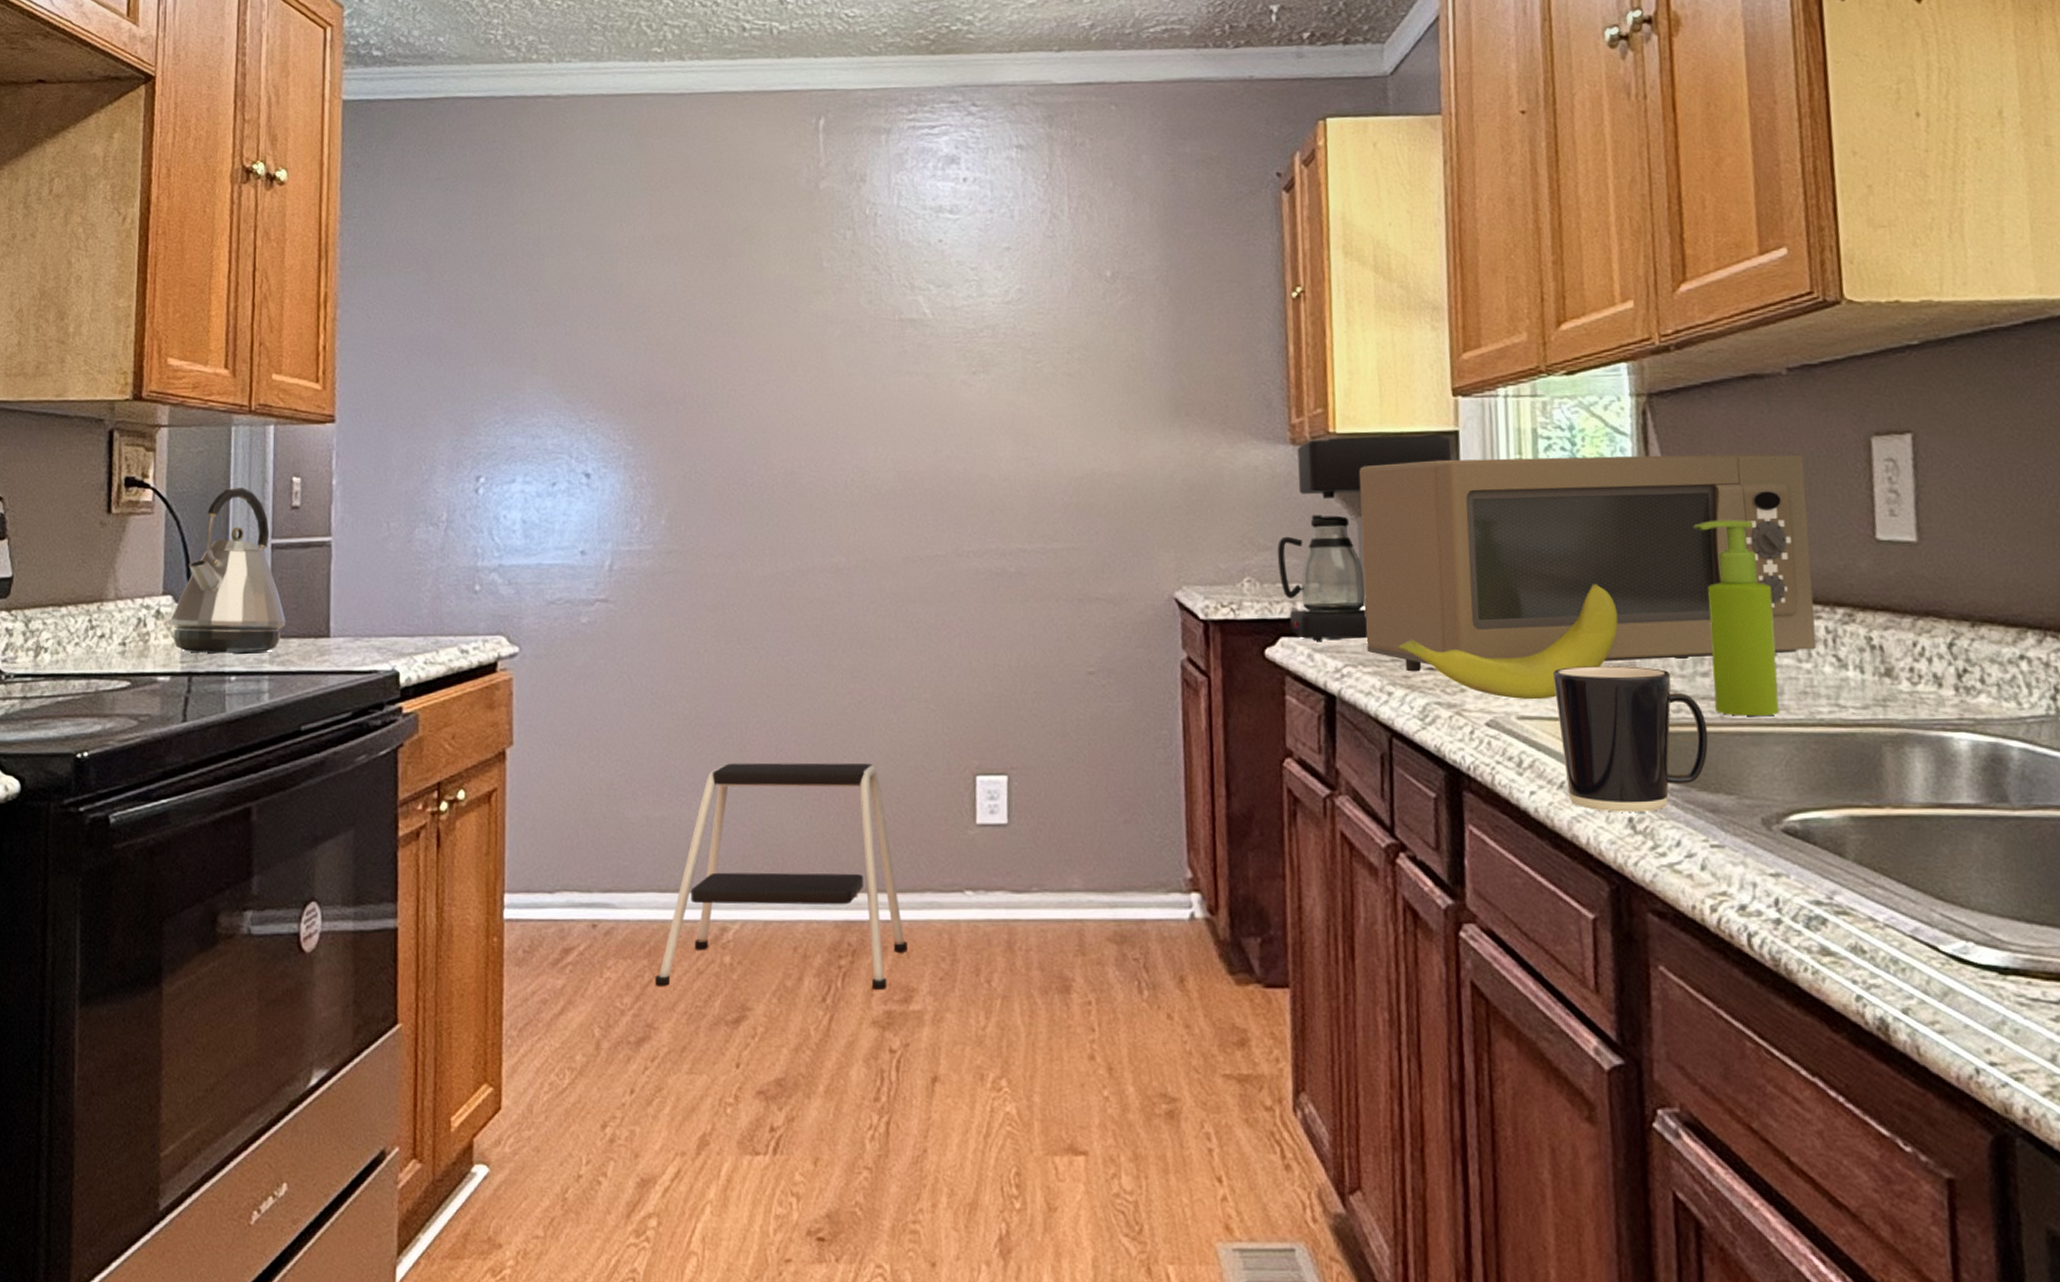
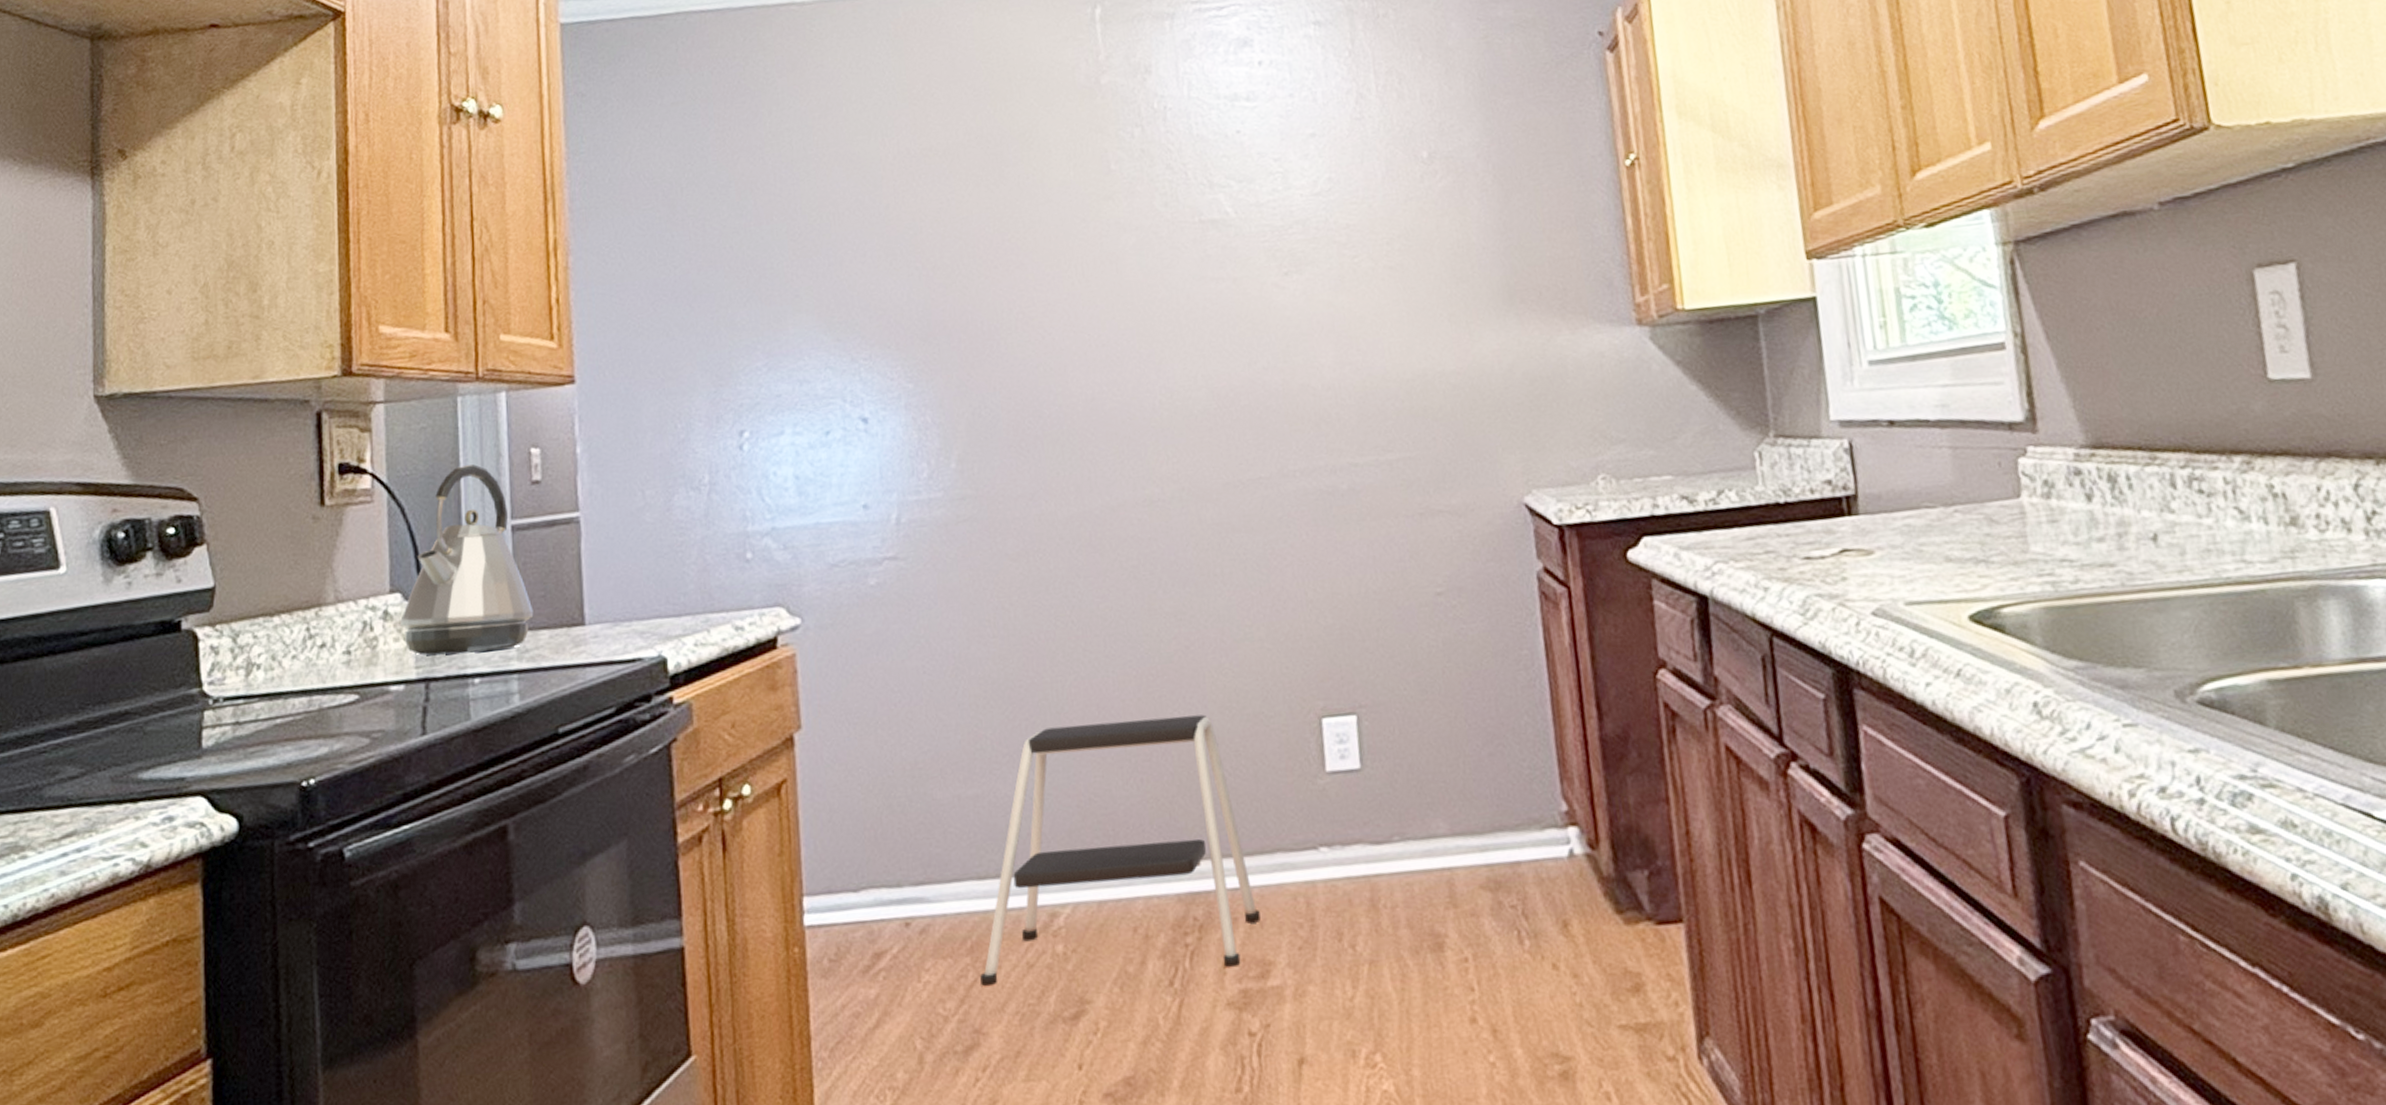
coffee maker: present [1277,434,1452,641] -> none [1631,302,1812,538]
microwave: present [1358,453,1817,672] -> none [1712,295,2216,564]
banana: present [1397,584,1619,700] -> none [1769,451,2005,584]
mug: present [1552,665,1709,812] -> none [1938,537,2111,698]
soap dispenser: present [1693,520,1780,716] -> none [2075,369,2183,582]

